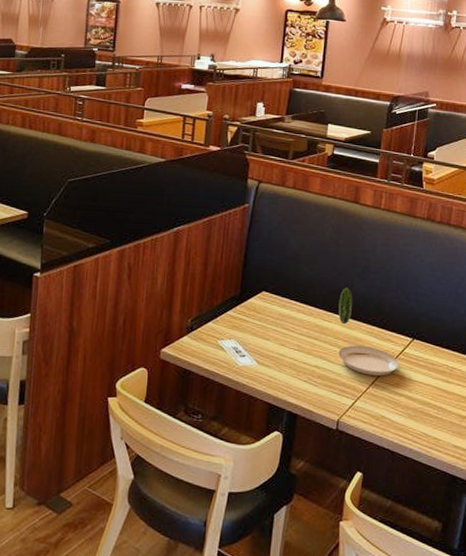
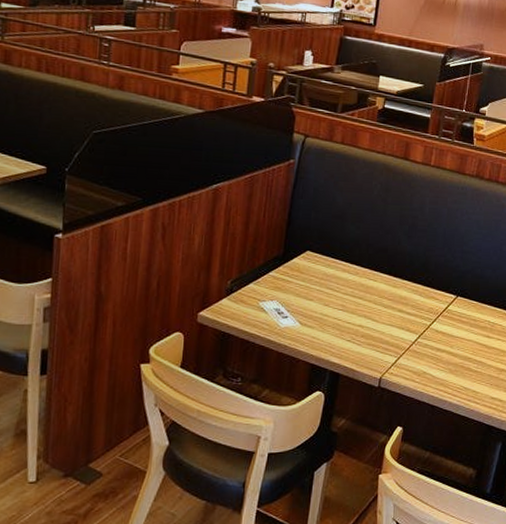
plate: present [338,288,400,376] -> none [383,246,443,333]

